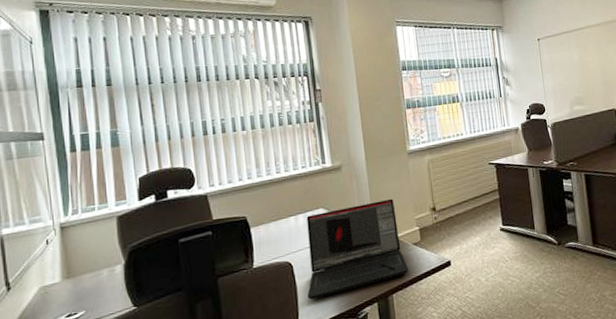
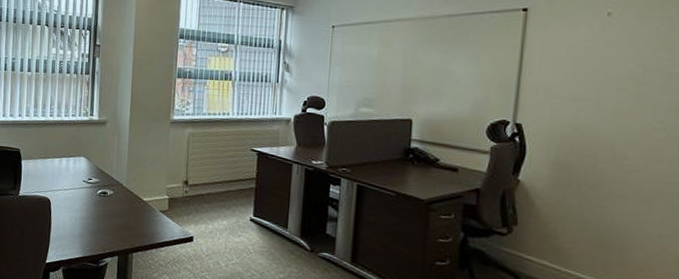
laptop: present [306,198,409,300] -> none [58,160,152,238]

